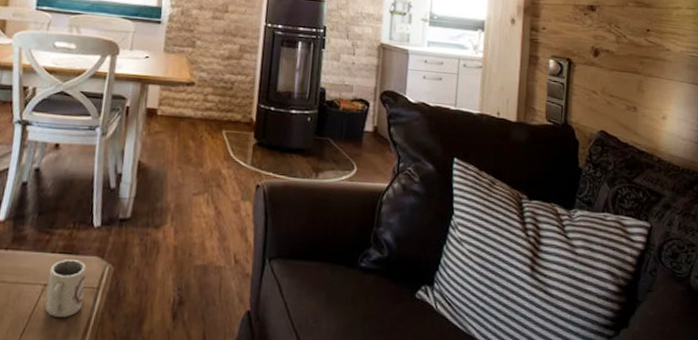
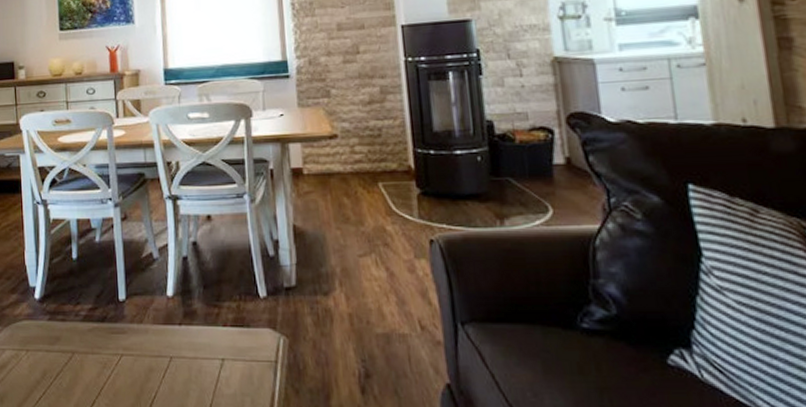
cup: present [45,258,87,317] -> none [224,331,263,392]

